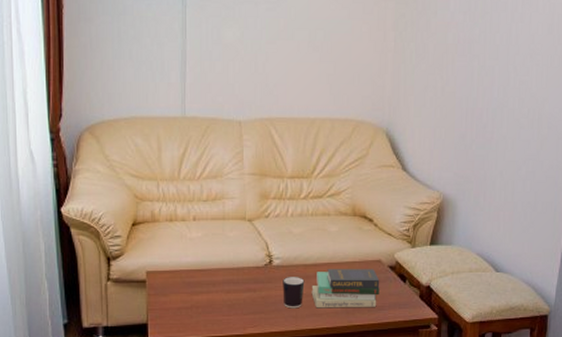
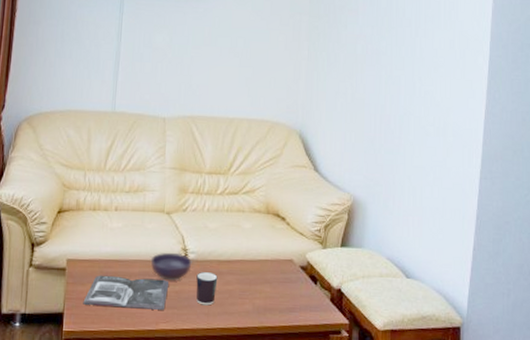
magazine: none [167,285,255,315] -> present [83,275,169,310]
bowl: none [234,259,278,287] -> present [150,252,192,281]
books: present [311,269,380,309] -> none [224,266,291,309]

